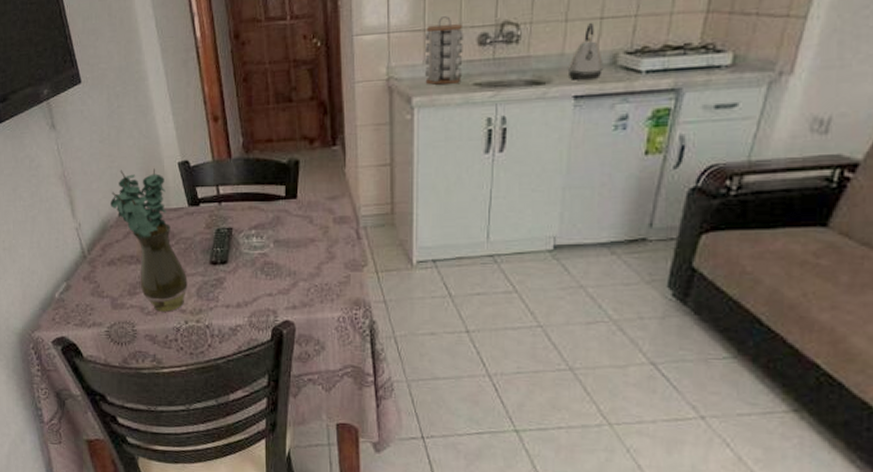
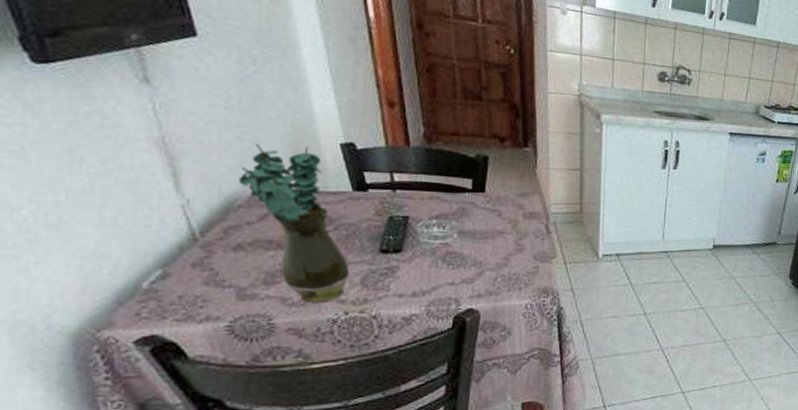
spice rack: present [425,15,463,86] -> none [613,50,647,109]
kettle: present [567,22,604,81] -> none [725,79,751,123]

